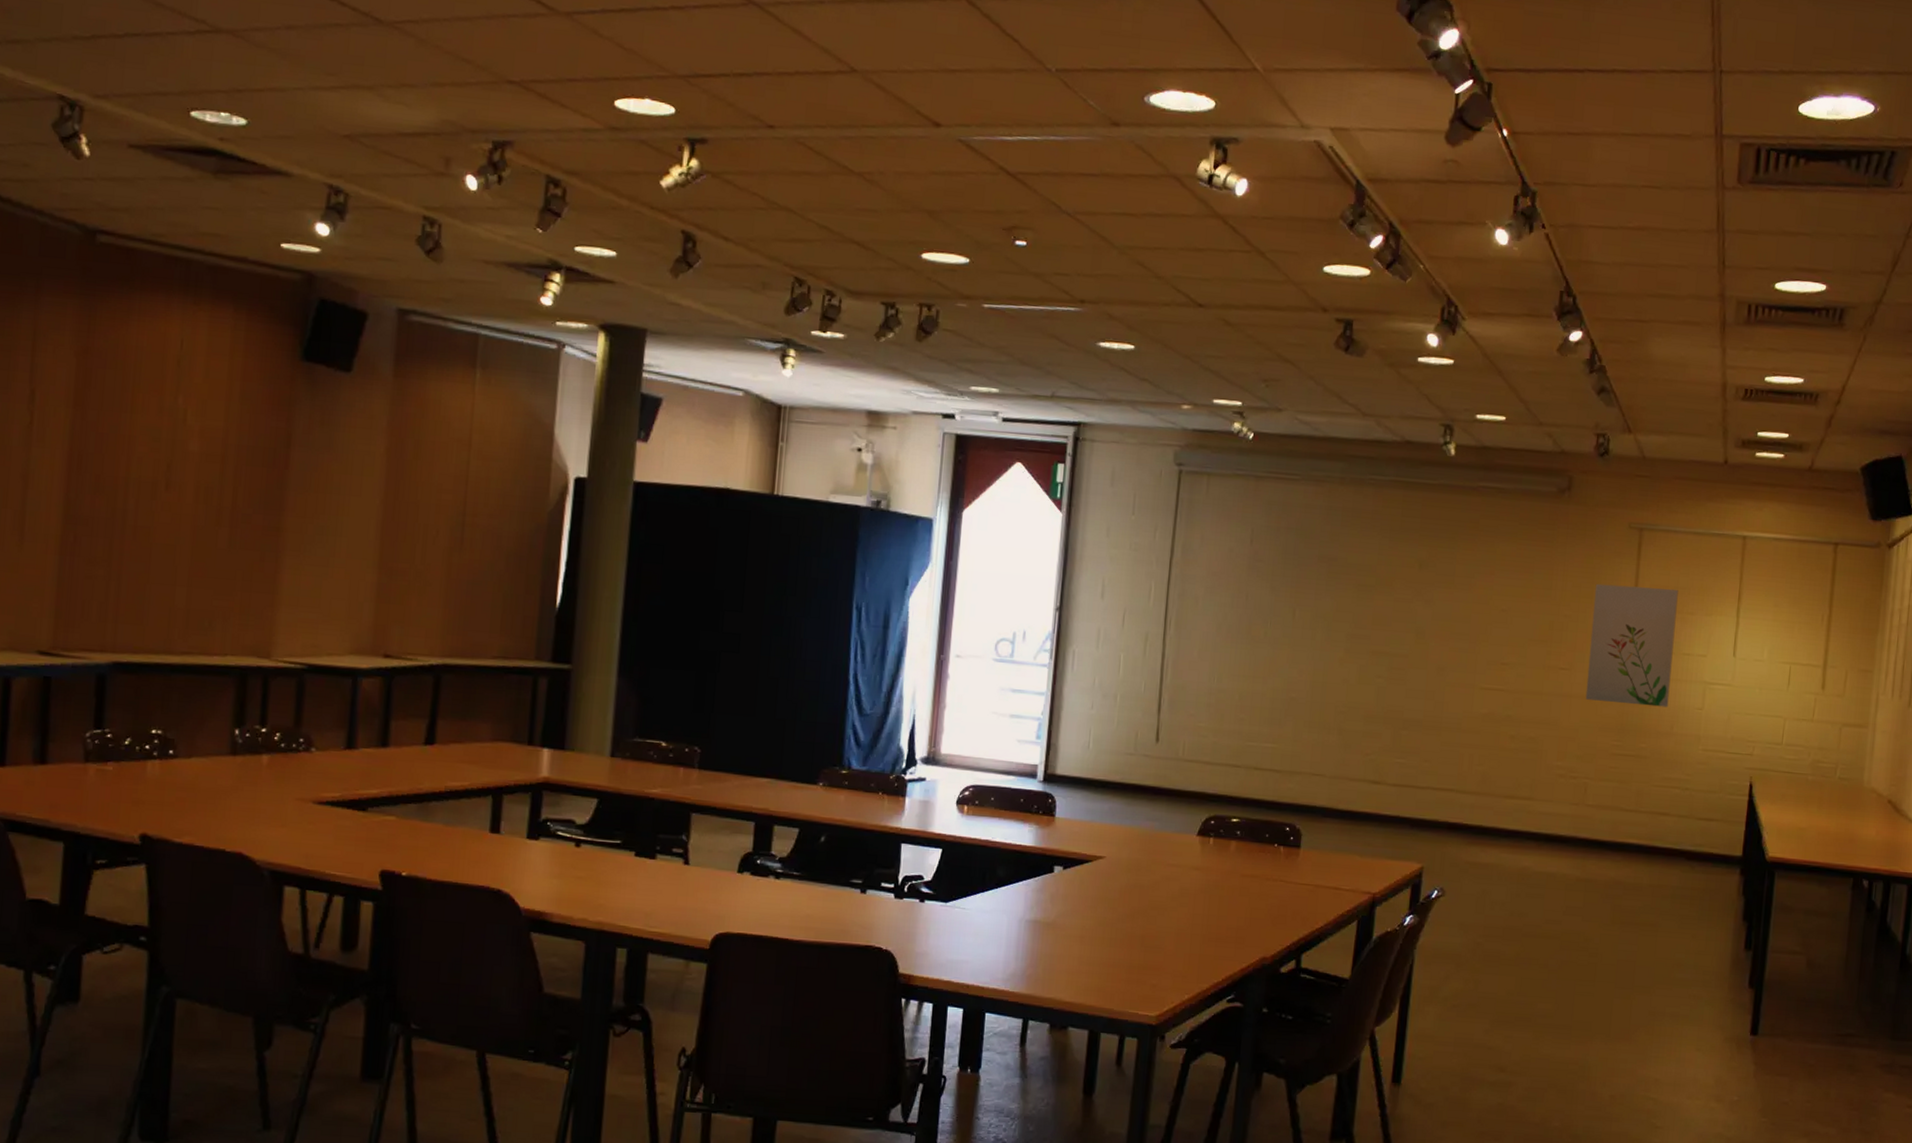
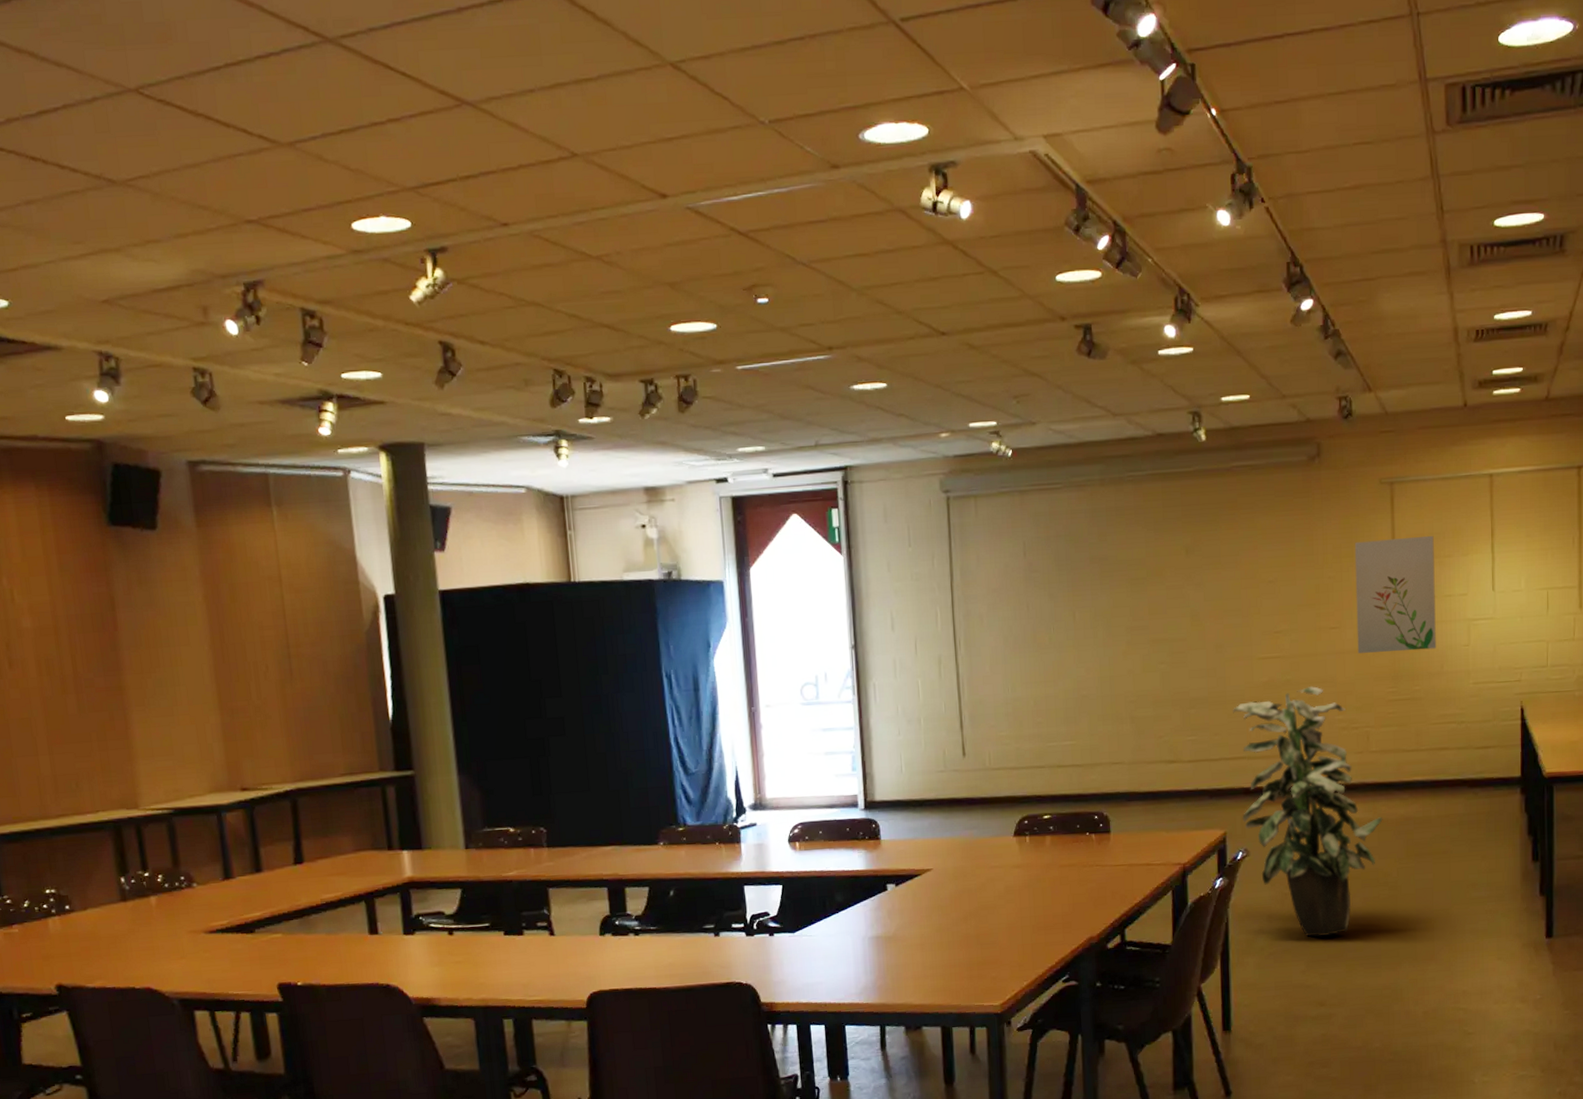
indoor plant: none [1442,725,1591,996] -> present [1232,685,1383,937]

